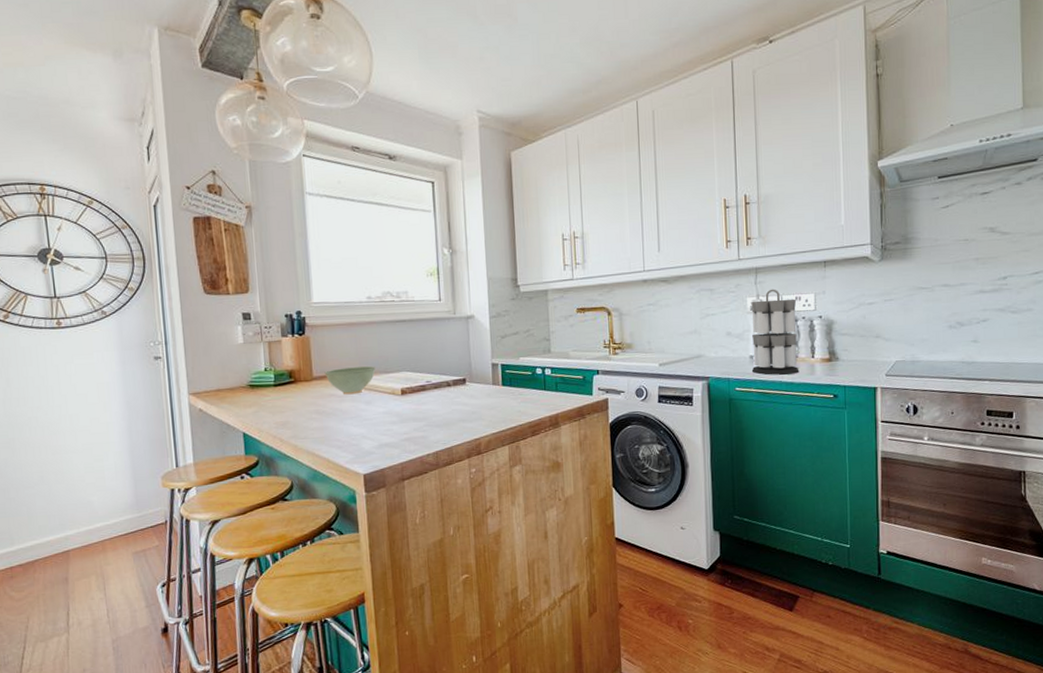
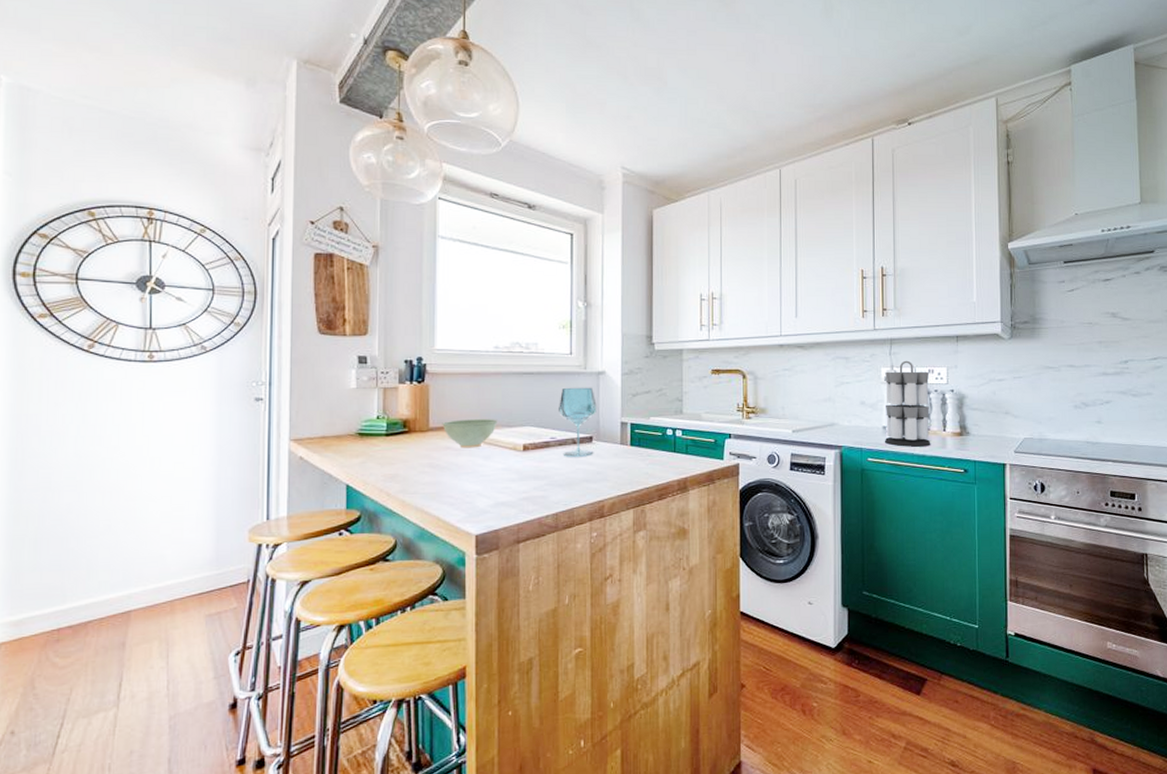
wine glass: none [431,331,468,400] -> present [557,387,597,458]

